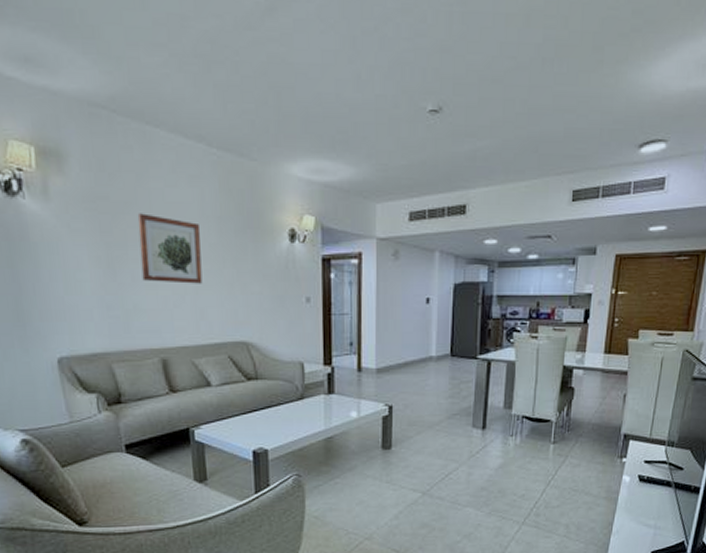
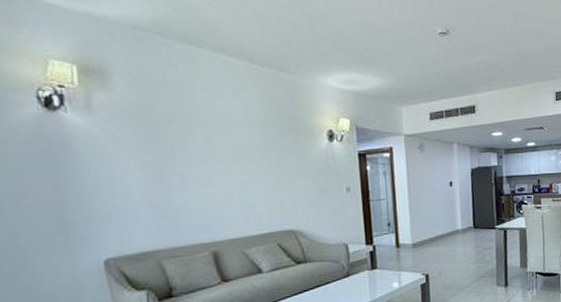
wall art: present [137,213,203,284] -> none [183,122,250,183]

